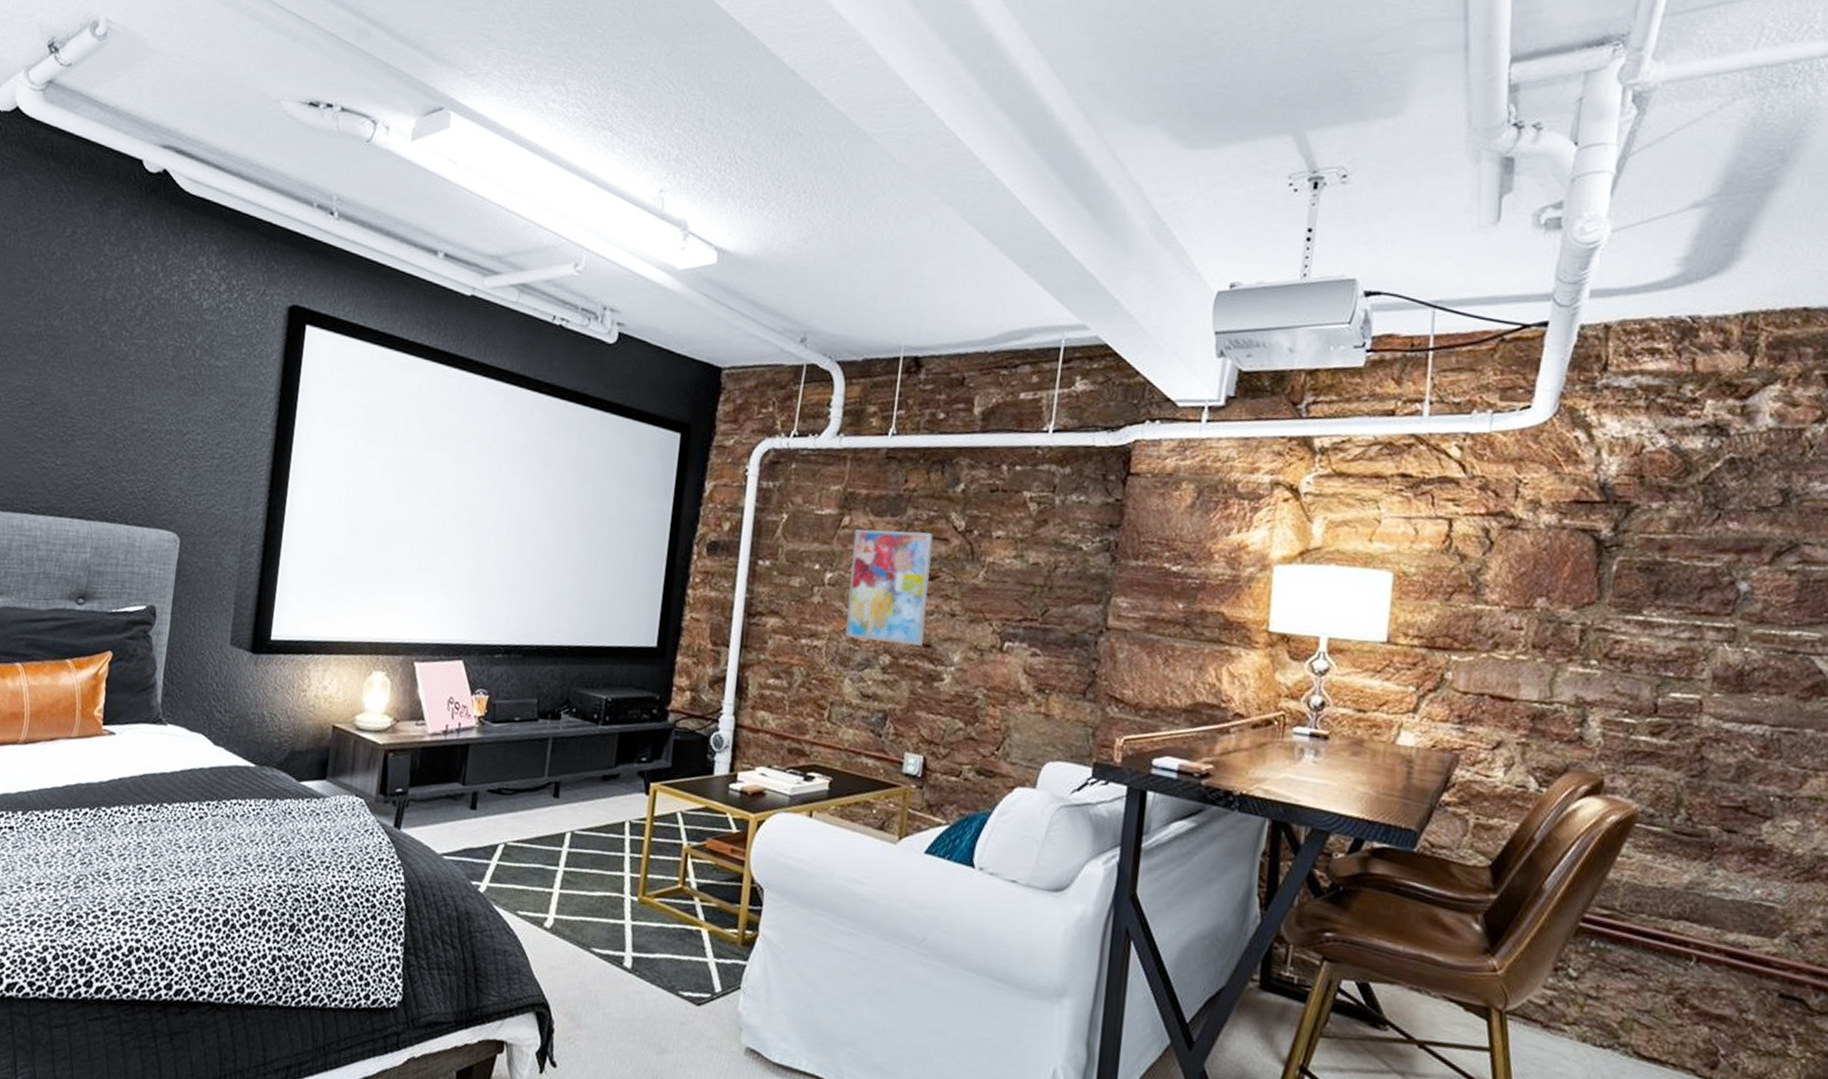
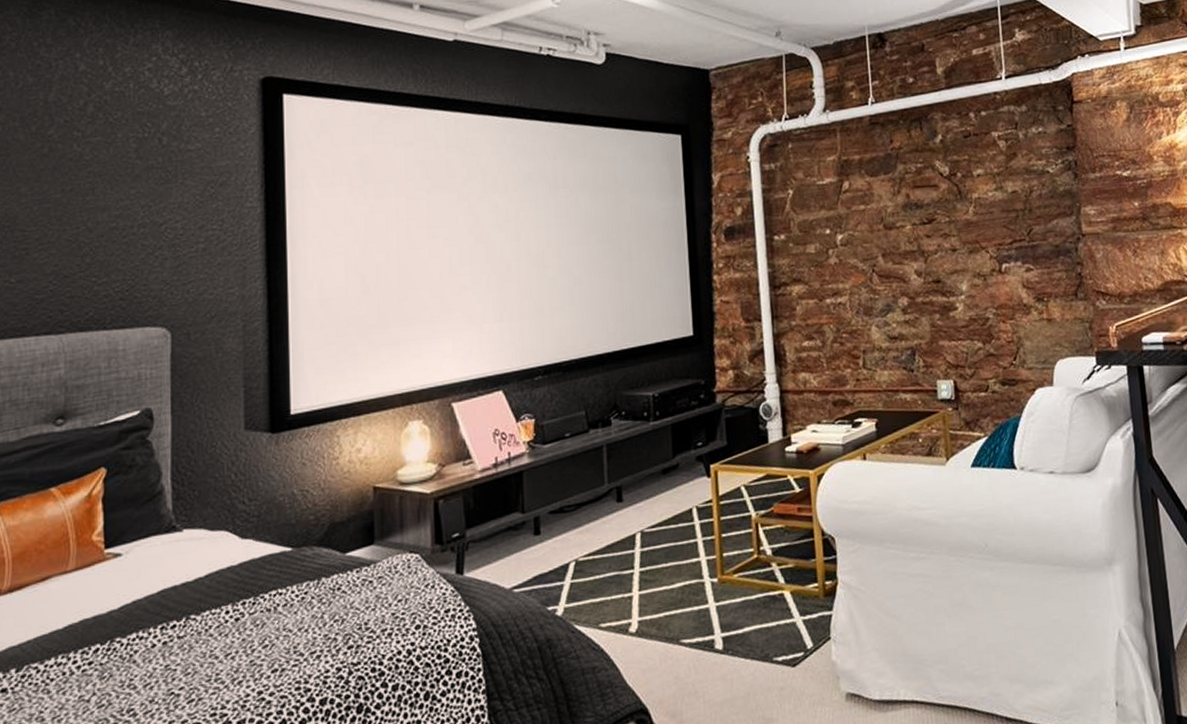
wall art: present [845,529,933,647] -> none [855,183,933,289]

